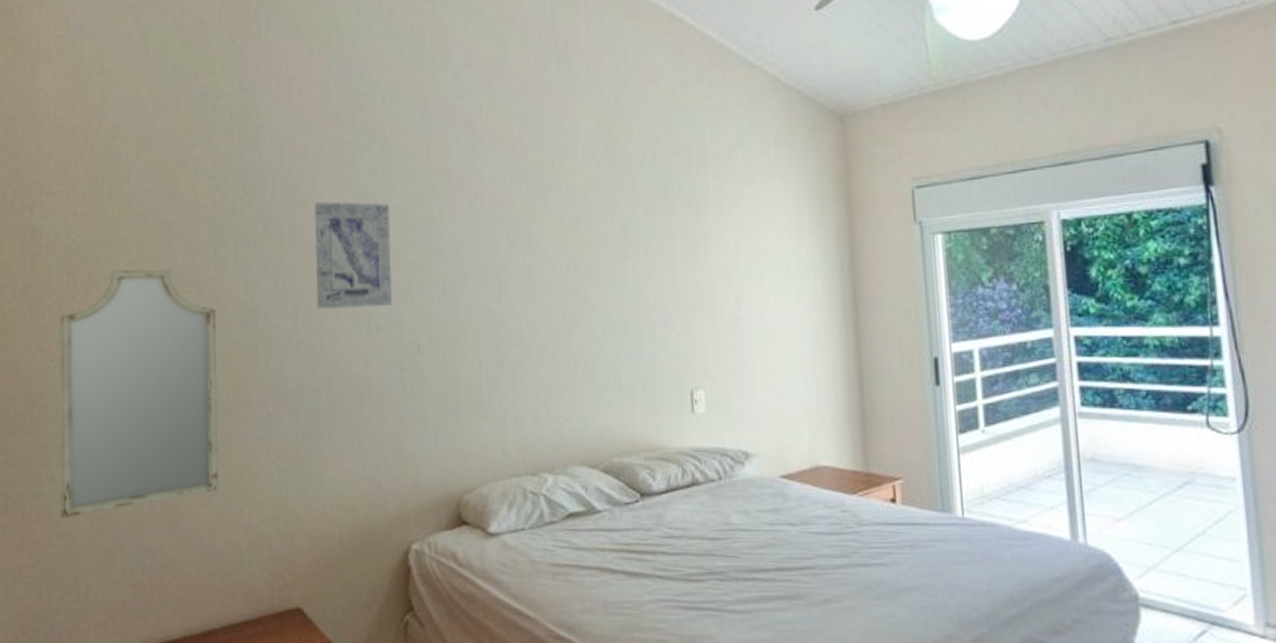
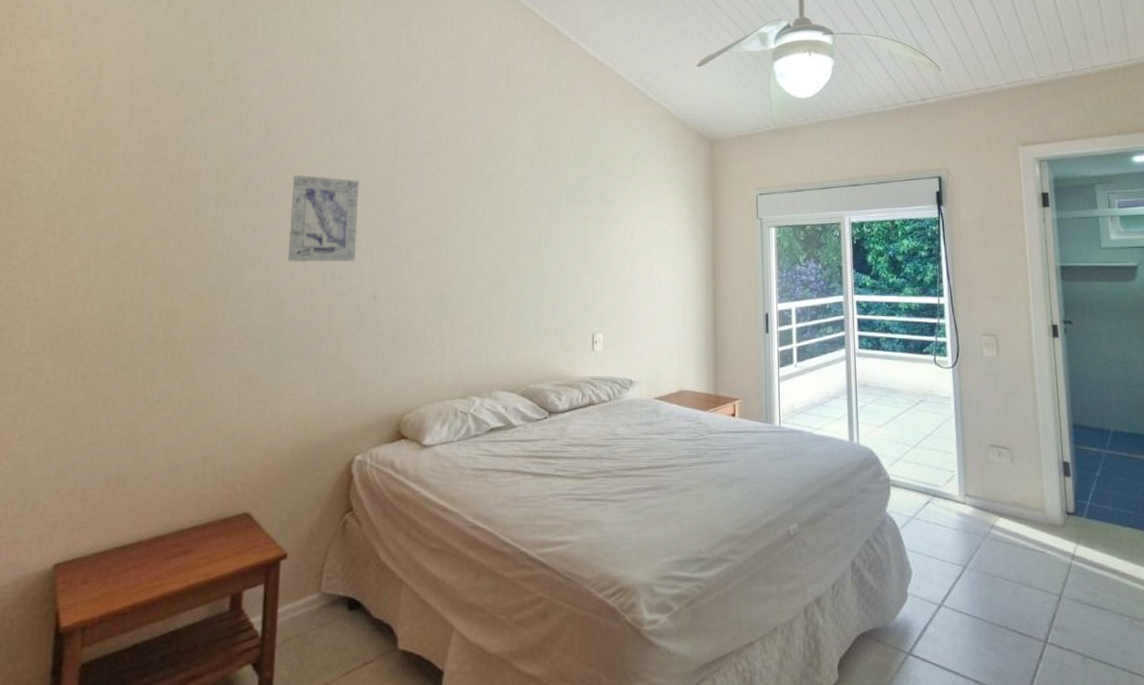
home mirror: present [59,269,219,518] -> none [13,221,193,440]

